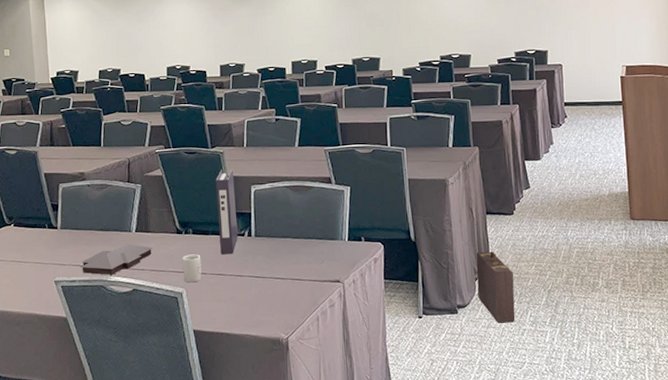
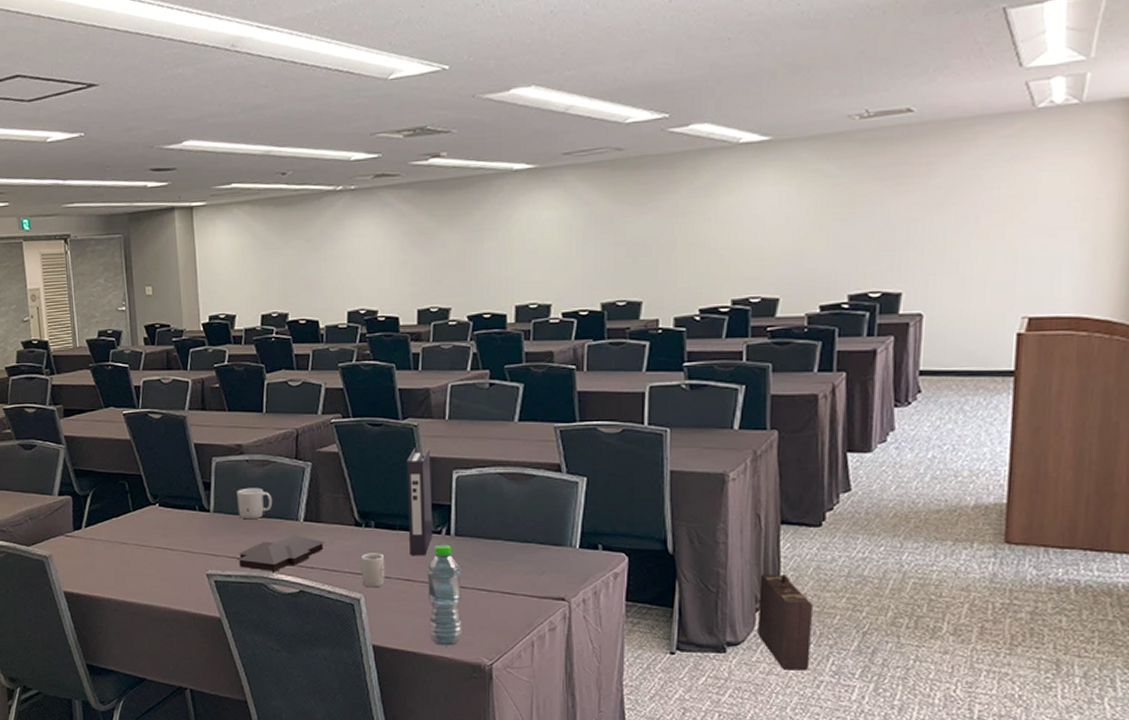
mug: none [79,207,110,233] -> present [236,488,273,520]
water bottle: none [234,244,264,326] -> present [427,544,462,646]

